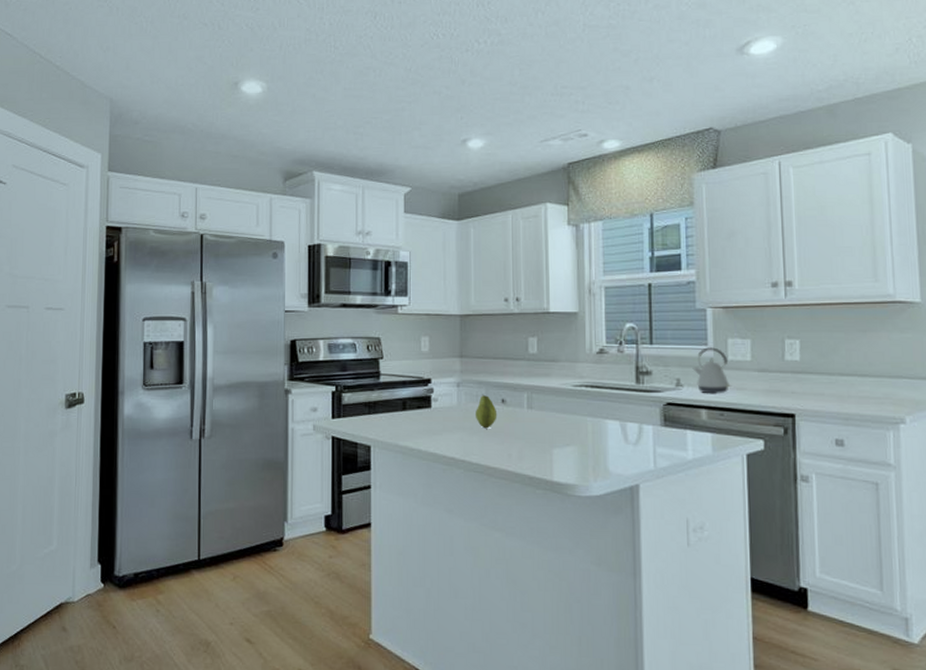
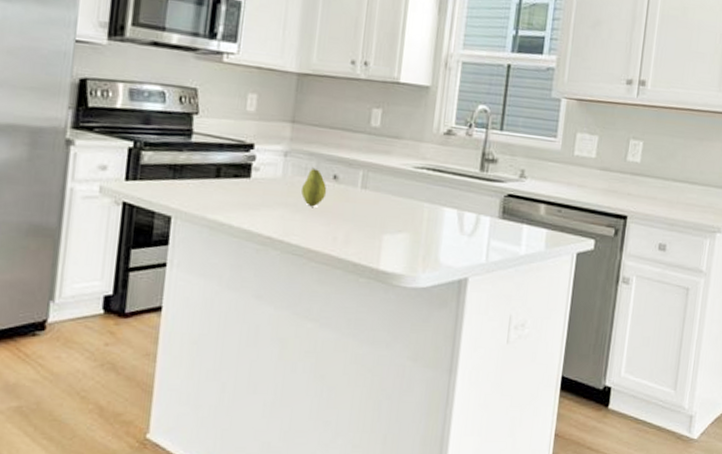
kettle: present [692,347,732,393] -> none [538,140,574,189]

